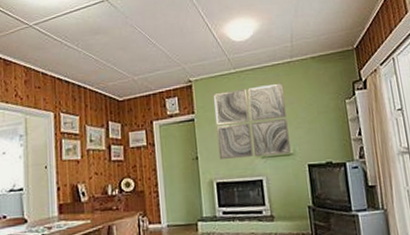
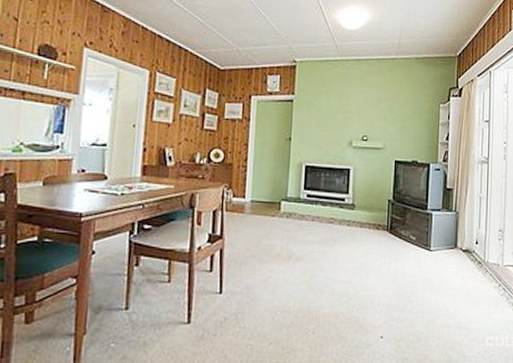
wall art: present [213,83,291,159] -> none [312,77,385,148]

